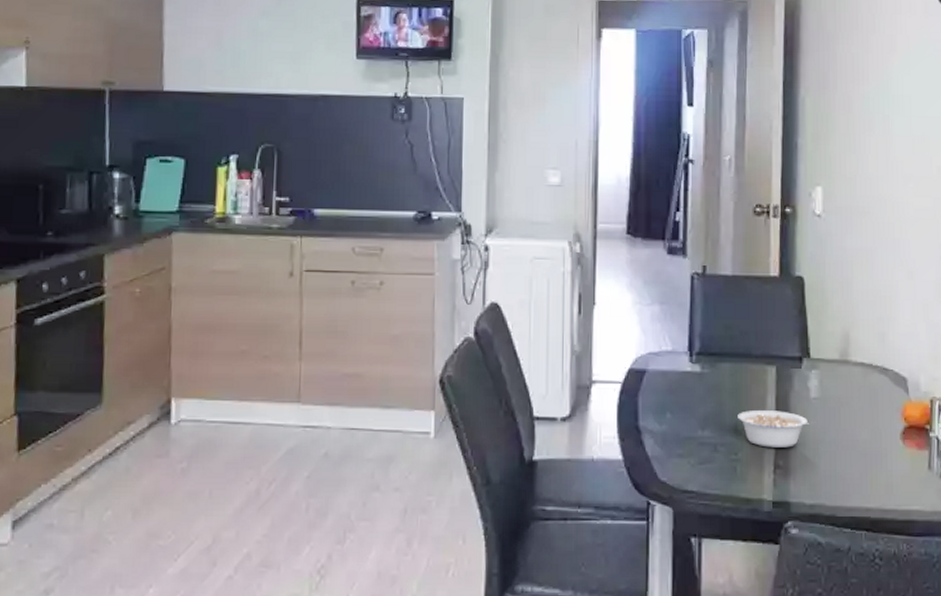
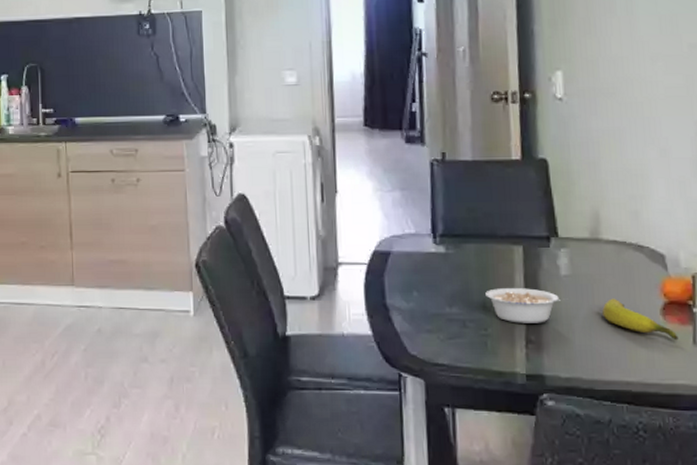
banana: none [847,422,915,465] -> present [602,298,679,341]

